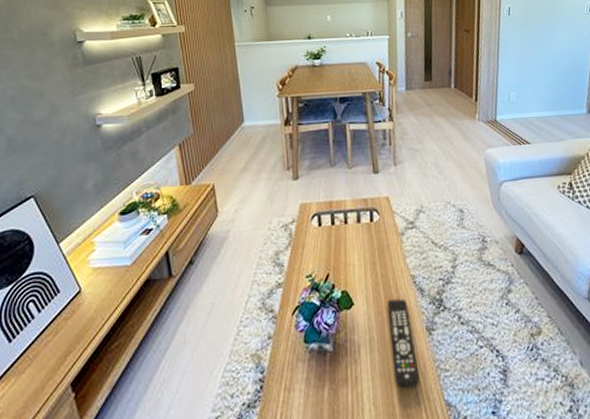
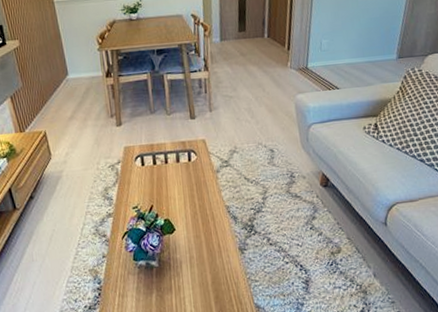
remote control: present [388,298,420,389] -> none [205,225,234,295]

